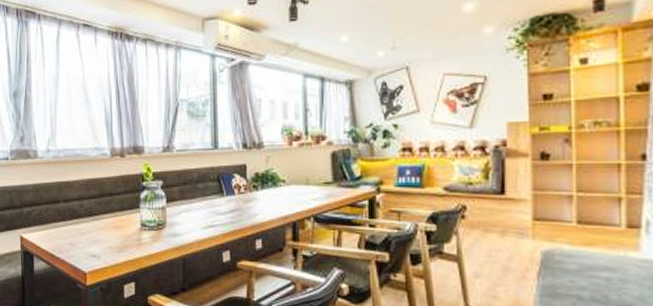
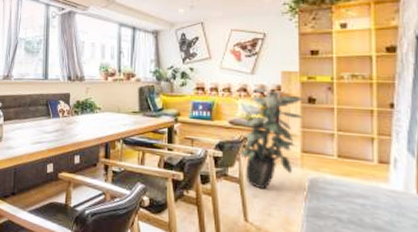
indoor plant: none [447,145,538,267] -> present [231,88,306,189]

